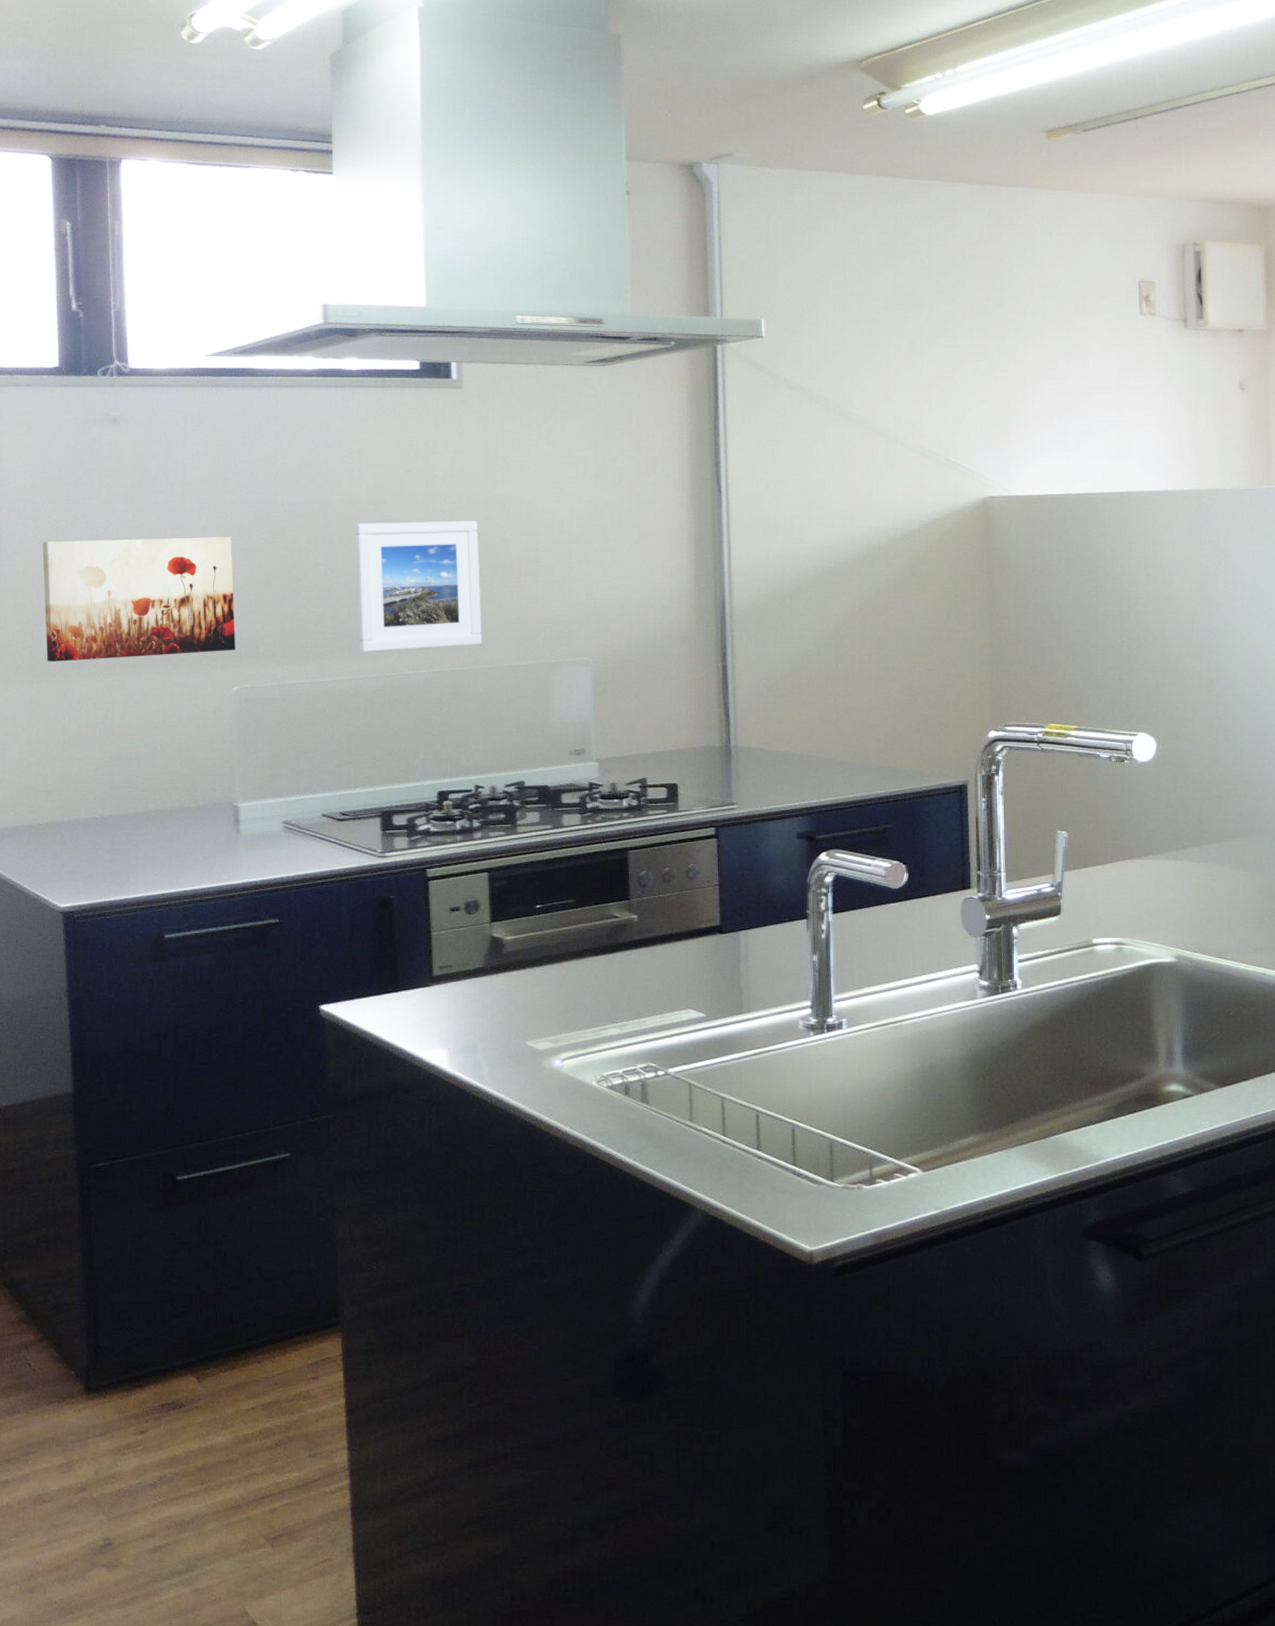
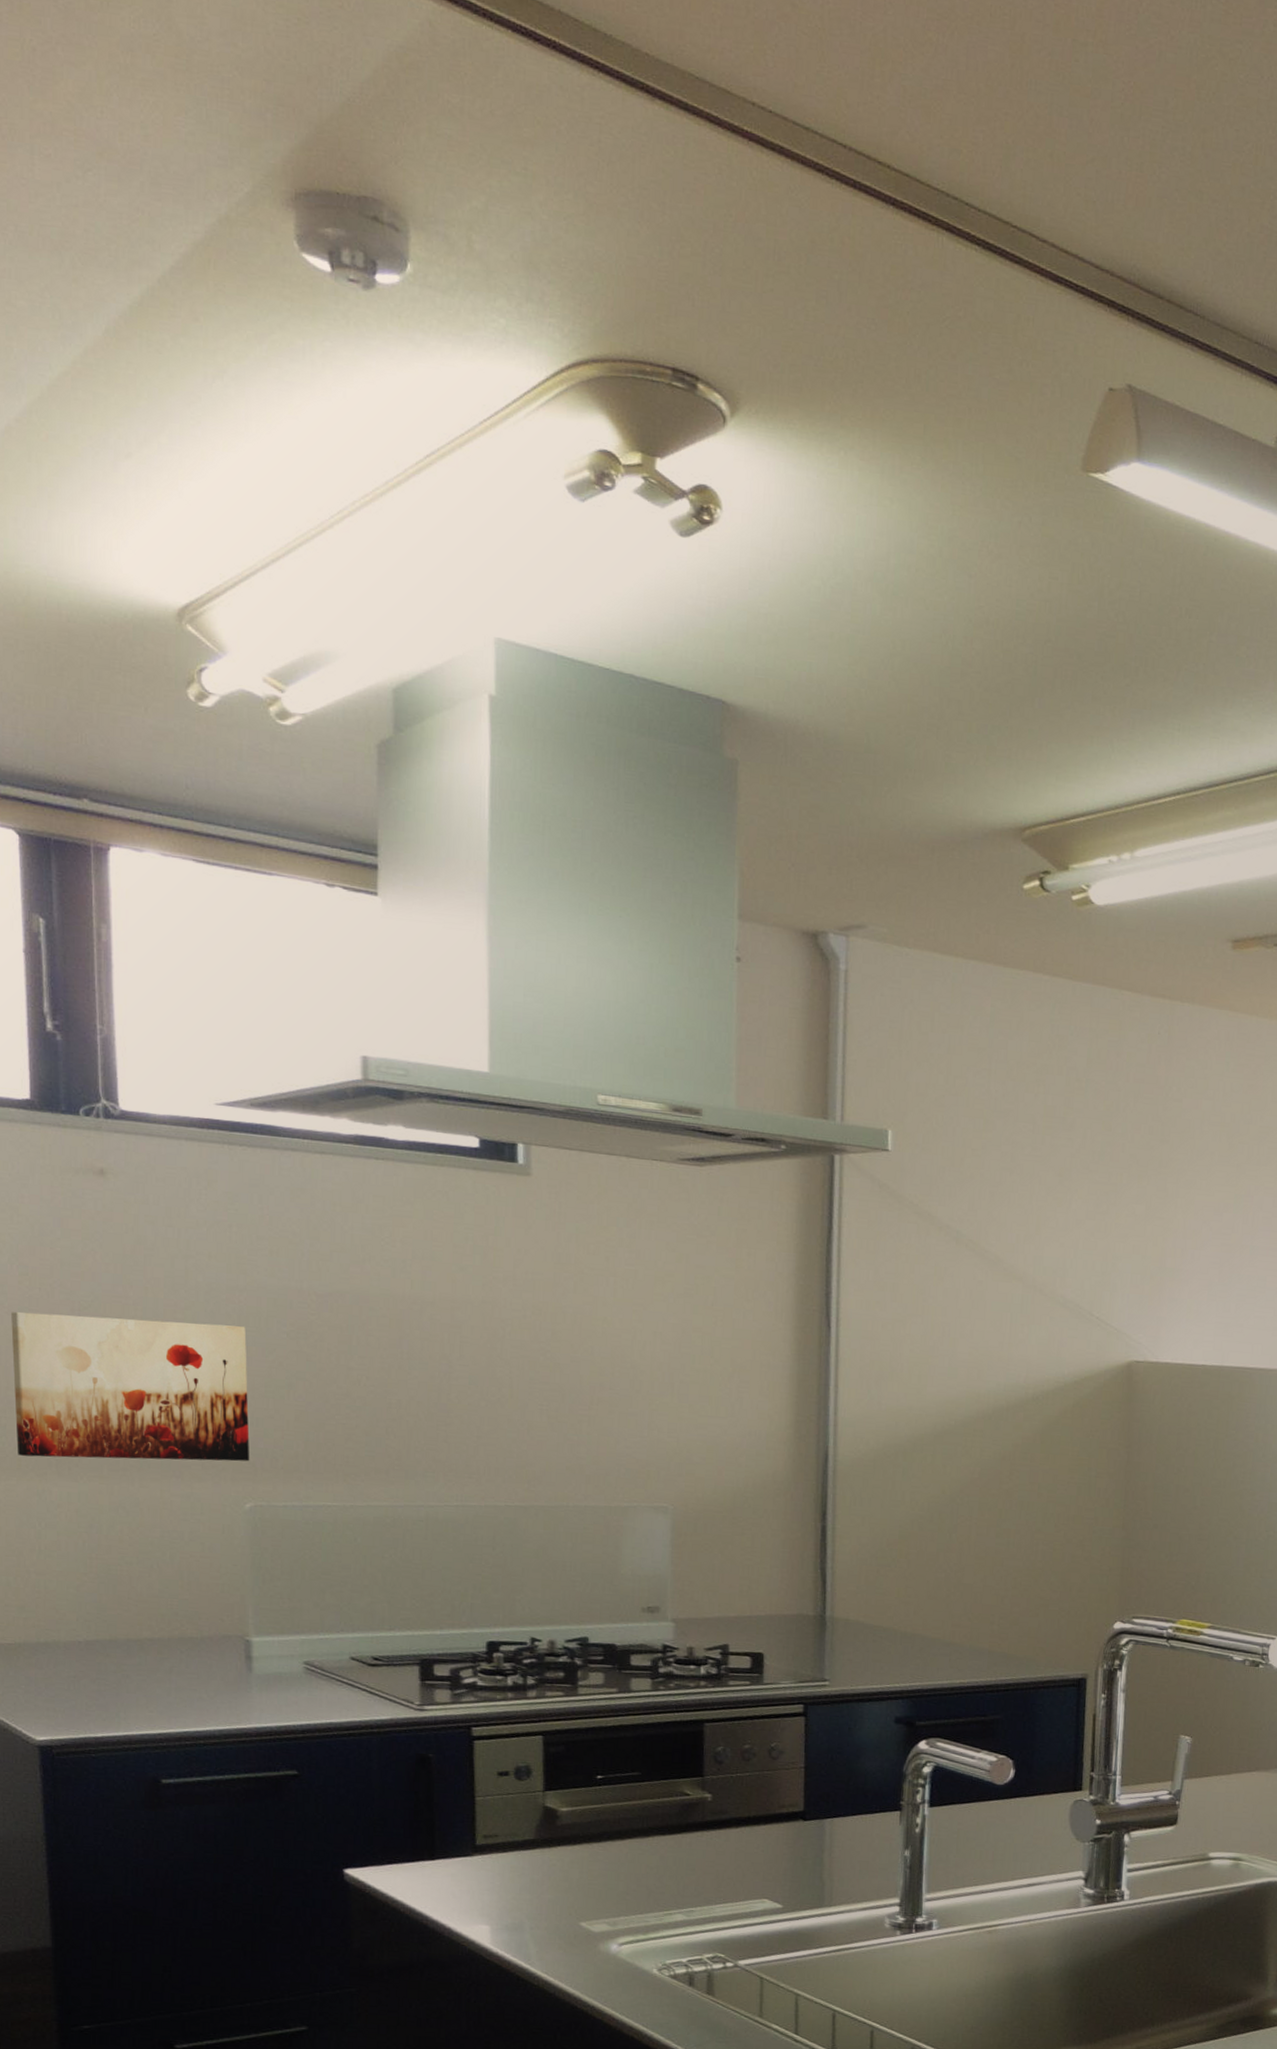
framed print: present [354,520,482,652] -> none [395,1324,545,1479]

